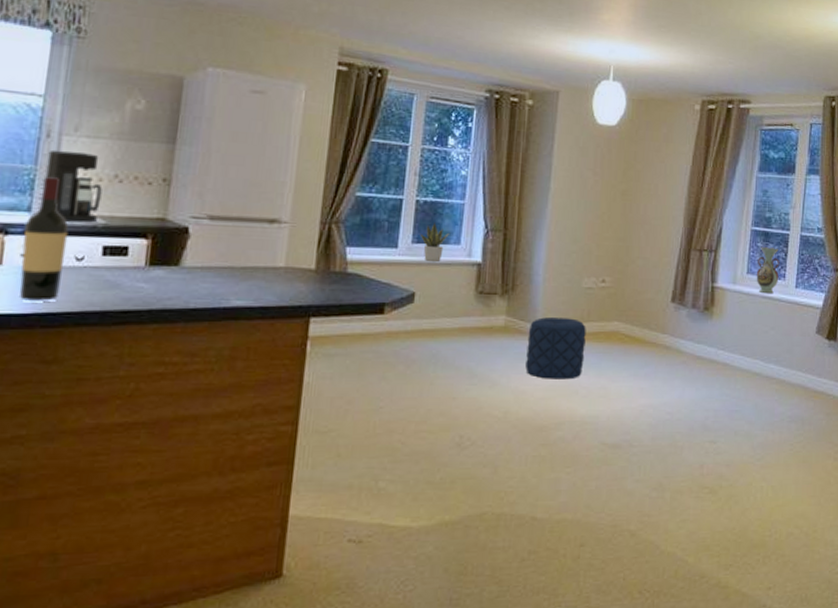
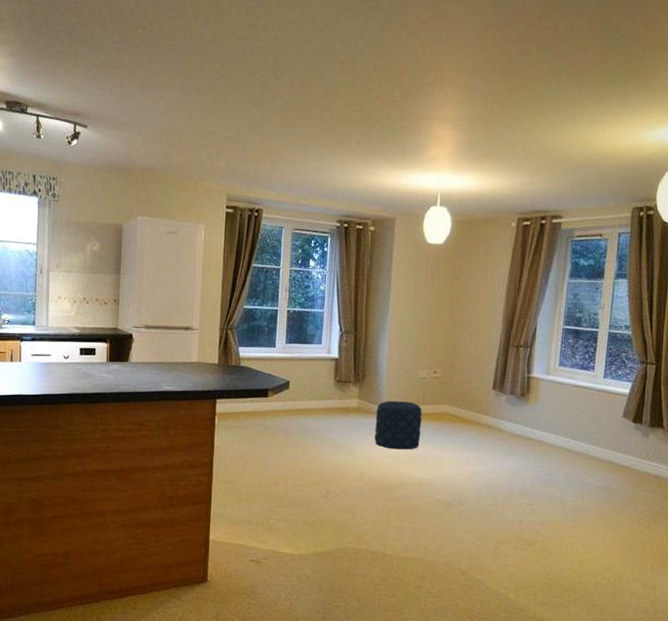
wine bottle: present [19,177,69,301] -> none [32,301,58,386]
coffee maker: present [45,149,103,223] -> none [42,281,77,332]
potted plant: present [420,223,449,263] -> none [291,328,313,358]
decorative vase: present [756,247,780,294] -> none [567,343,589,383]

